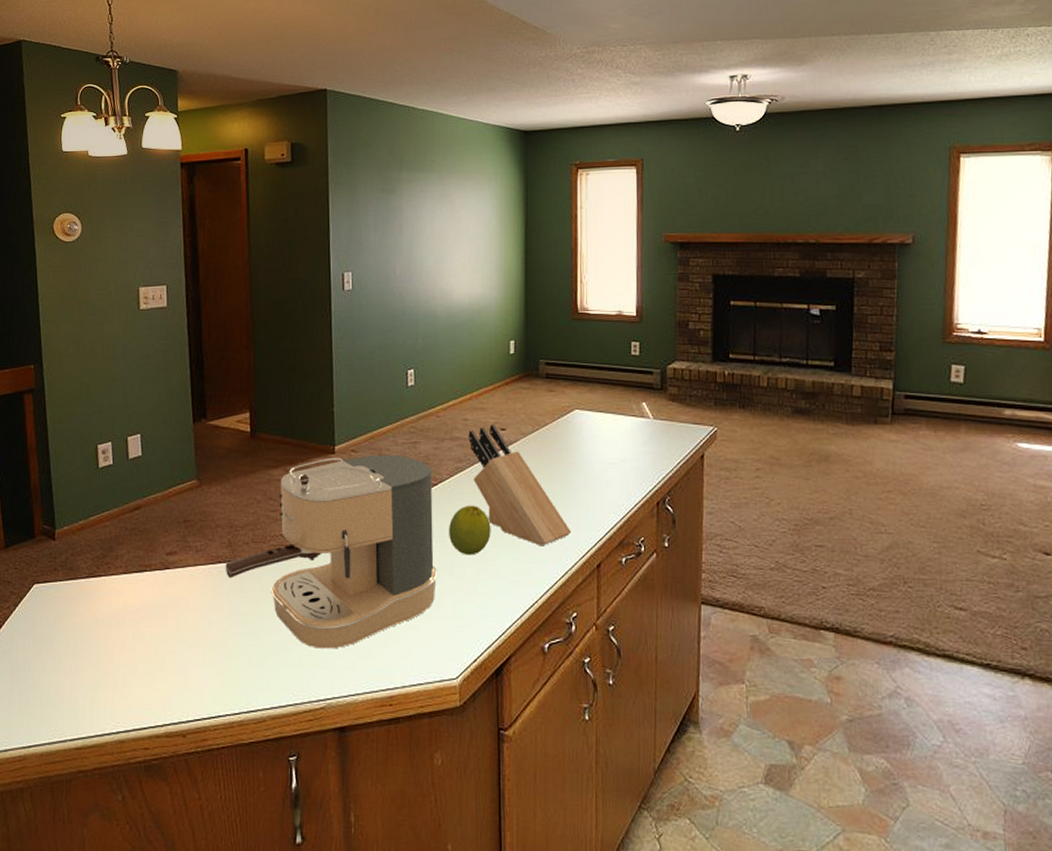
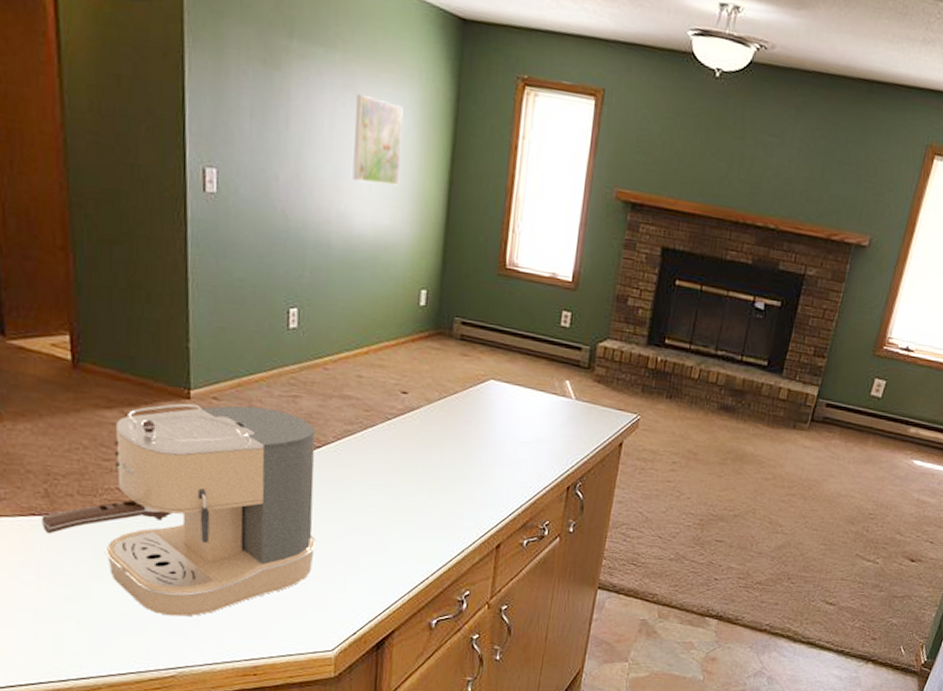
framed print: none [449,200,485,264] -> present [352,94,403,186]
fruit: present [449,505,491,556] -> none [332,473,383,527]
knife block: present [468,423,571,547] -> none [362,384,472,523]

